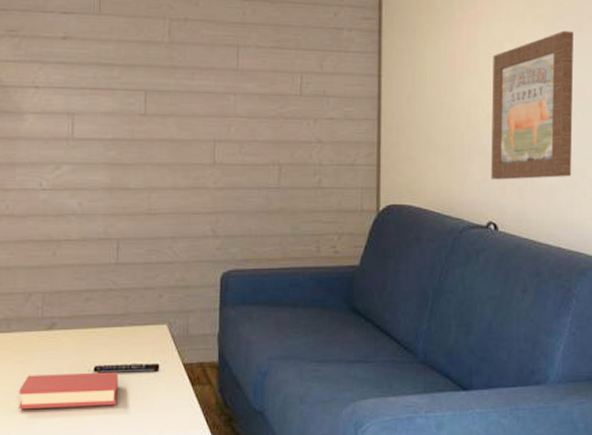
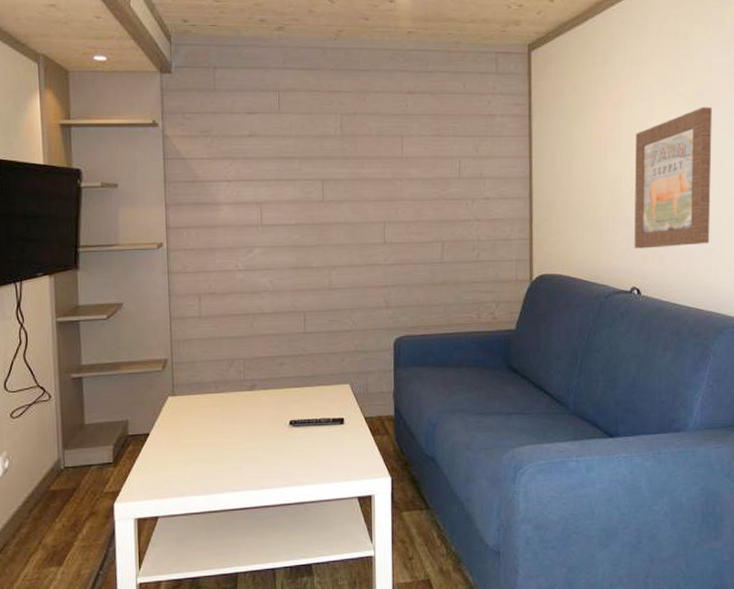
hardback book: present [19,371,118,409] -> none [228,425,310,457]

